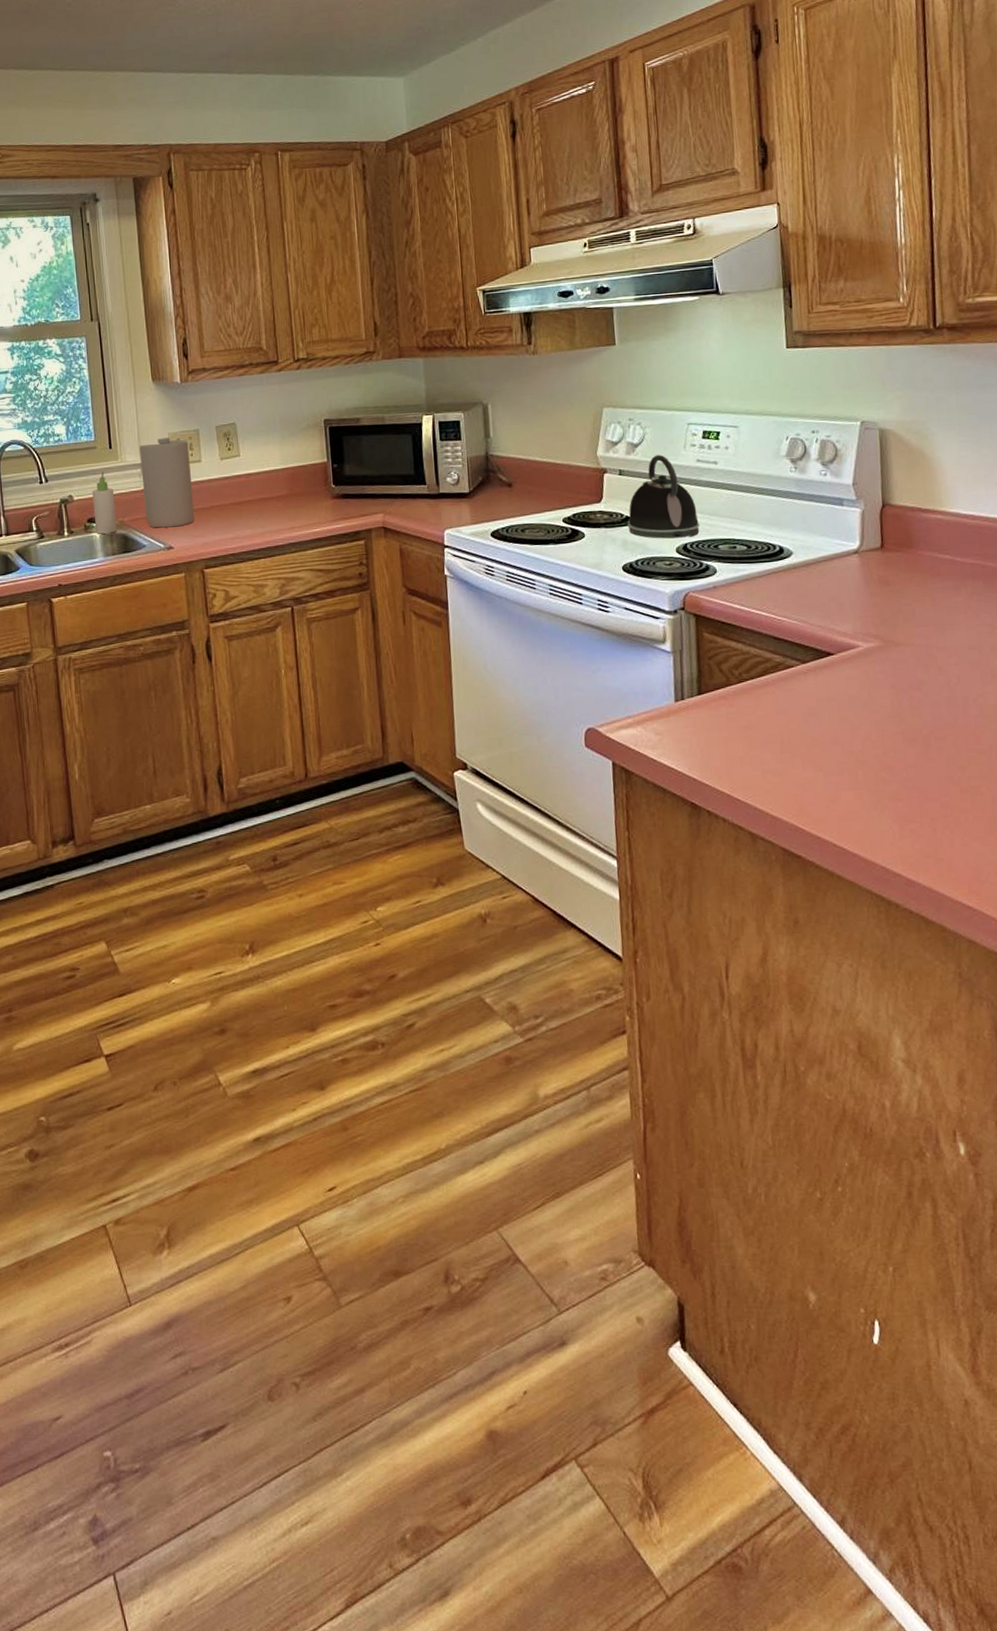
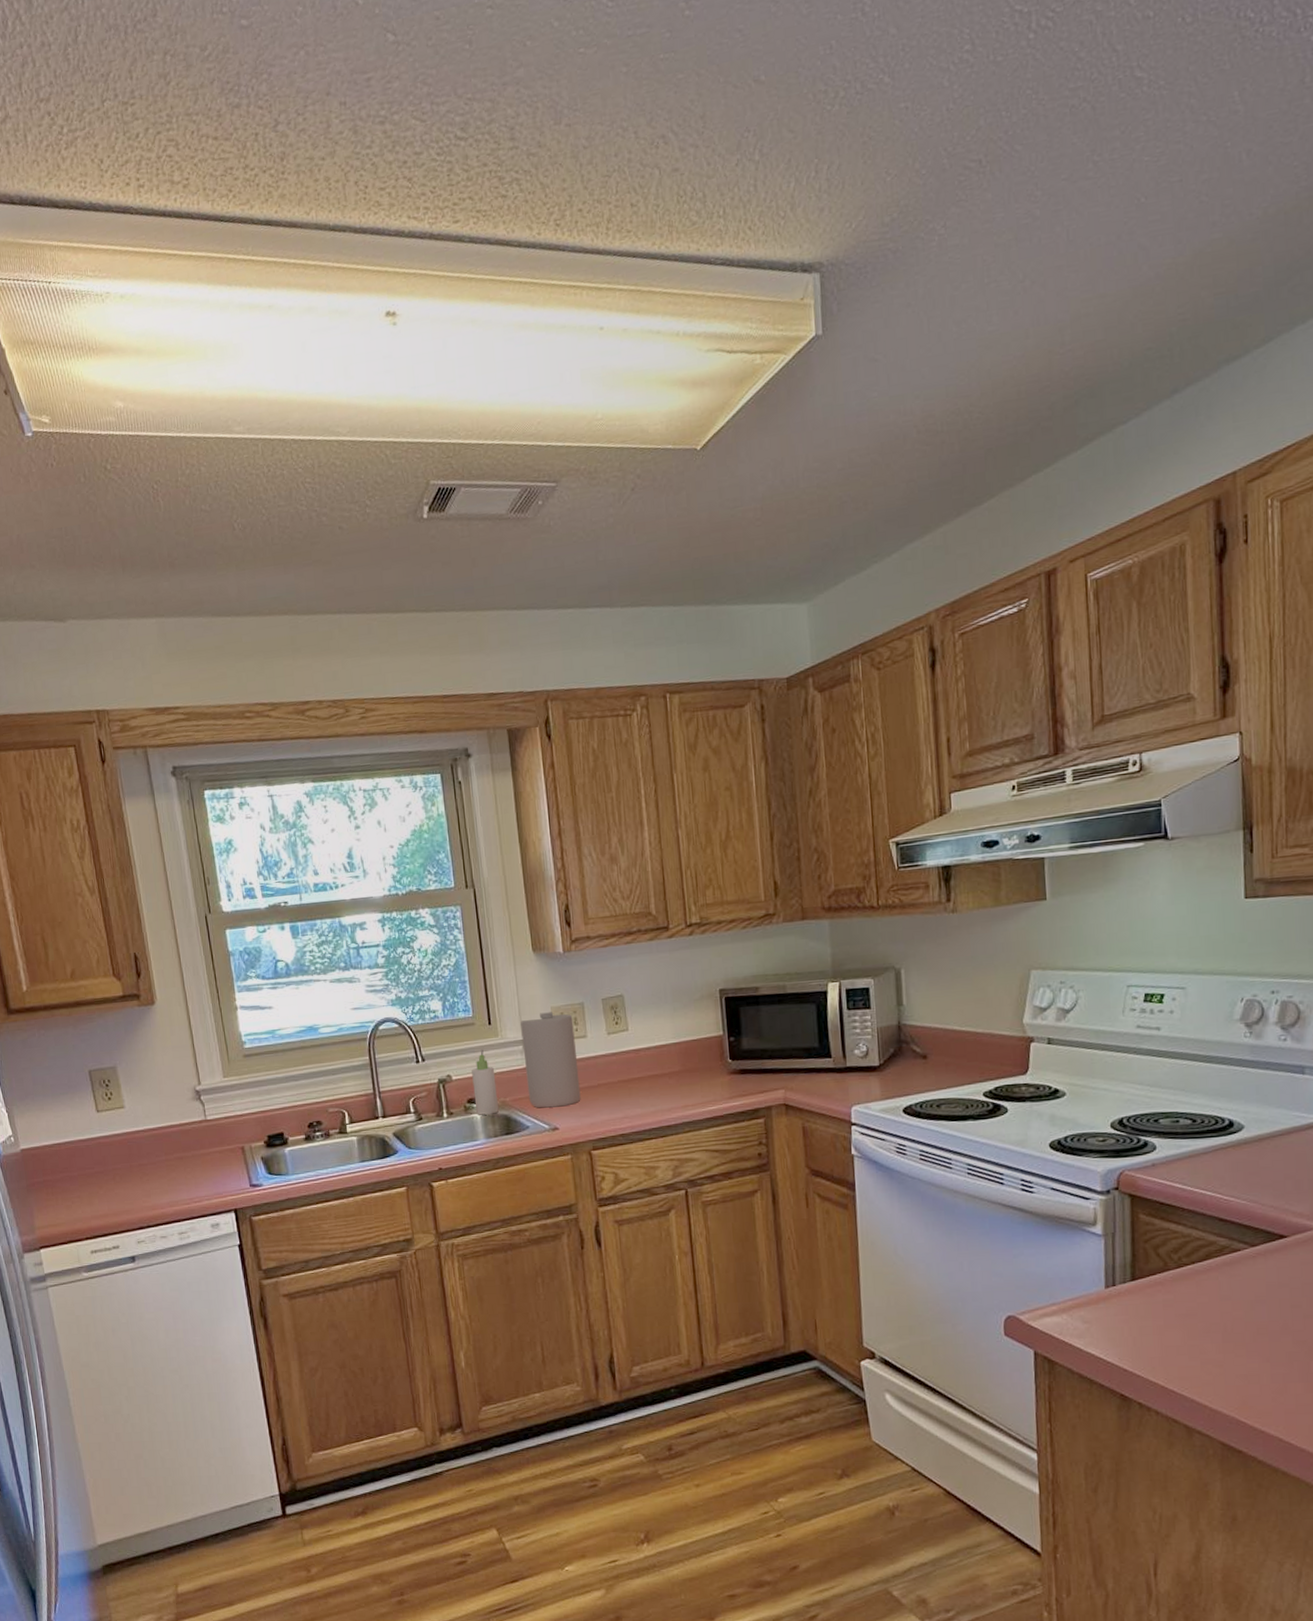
kettle: present [627,454,700,539] -> none [1056,1020,1139,1113]

